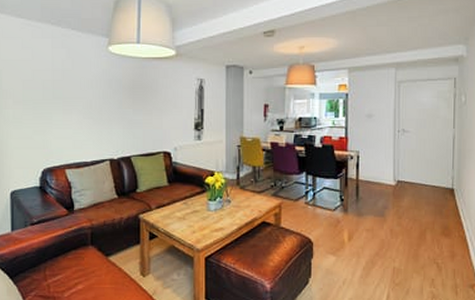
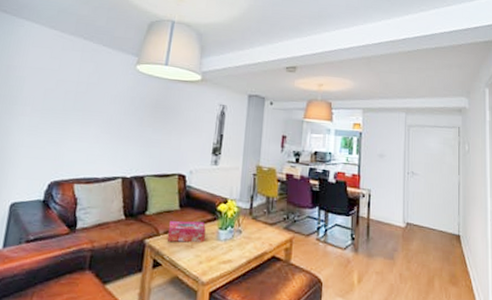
tissue box: none [159,195,196,215] -> present [167,220,206,243]

